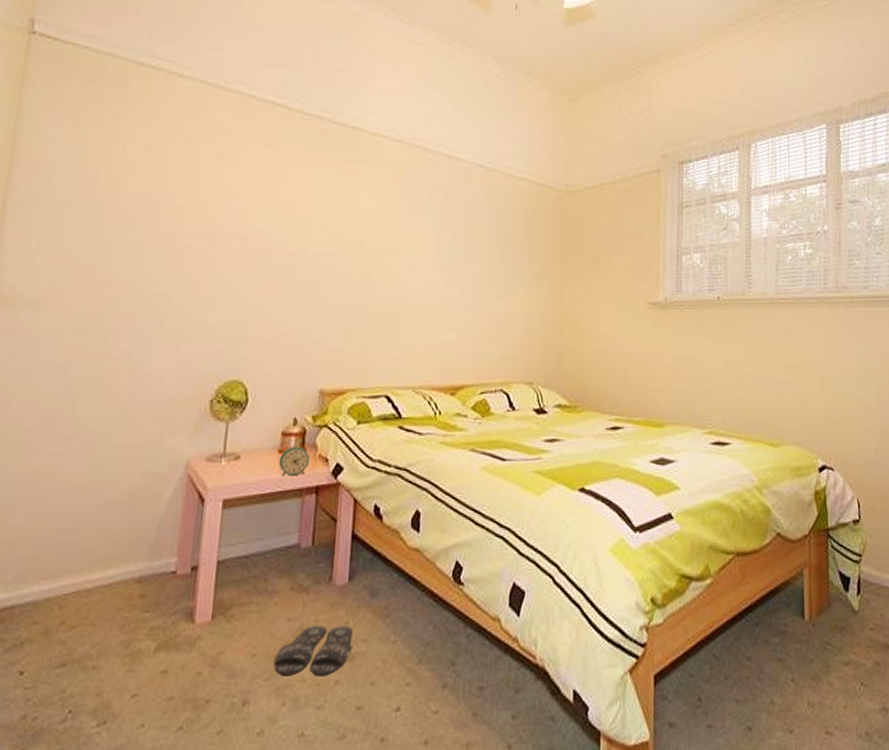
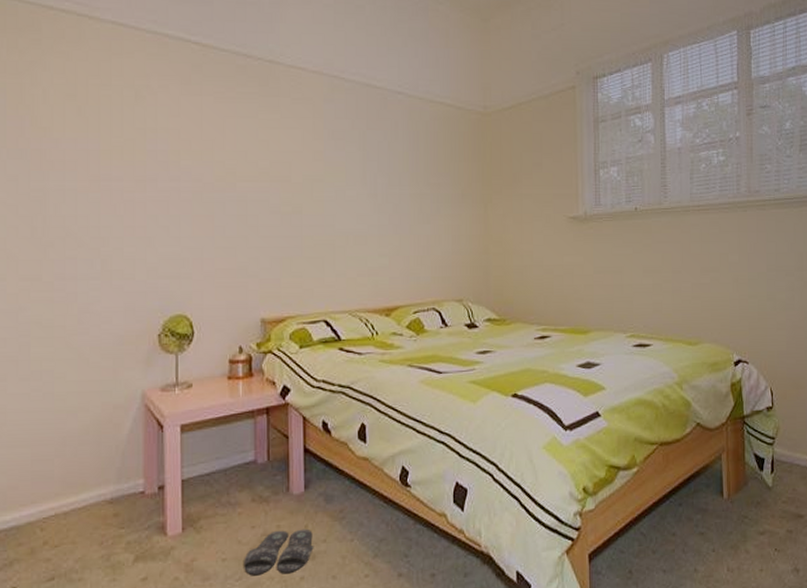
alarm clock: present [278,445,310,476] -> none [229,371,258,400]

